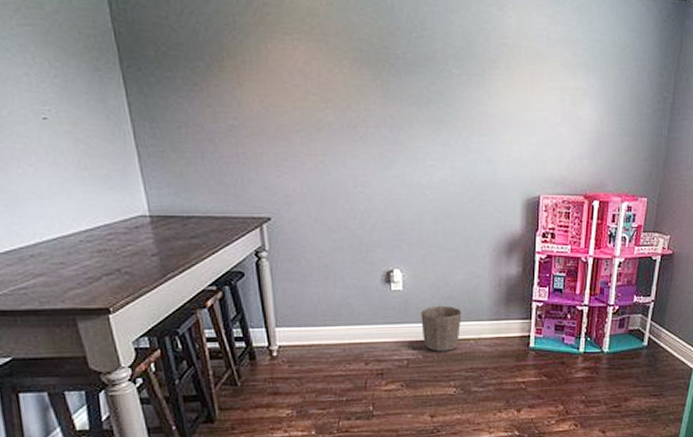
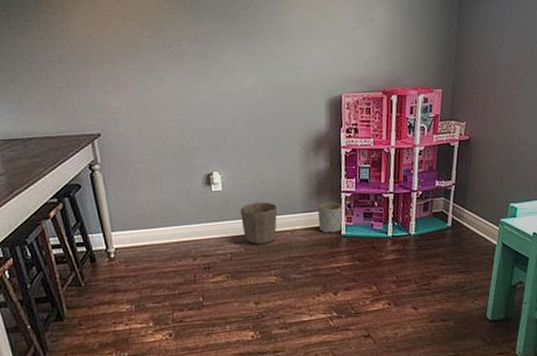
planter: none [506,311,533,345] -> present [318,202,343,233]

